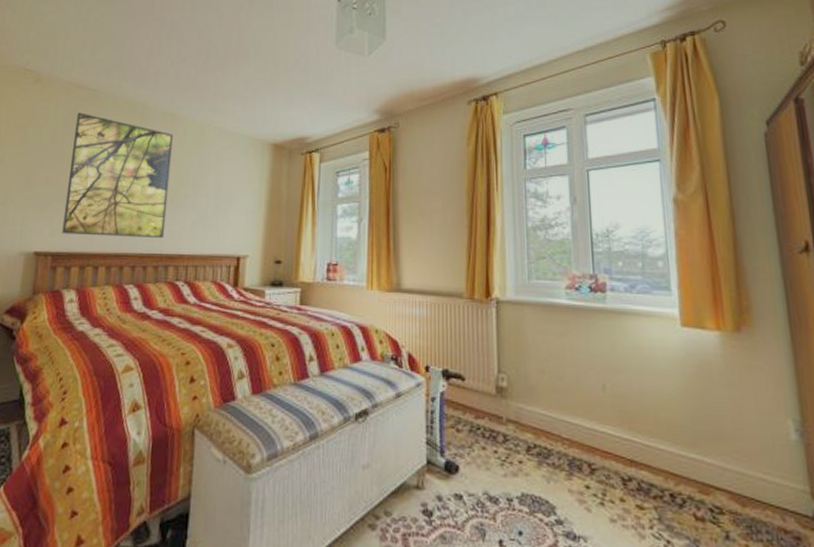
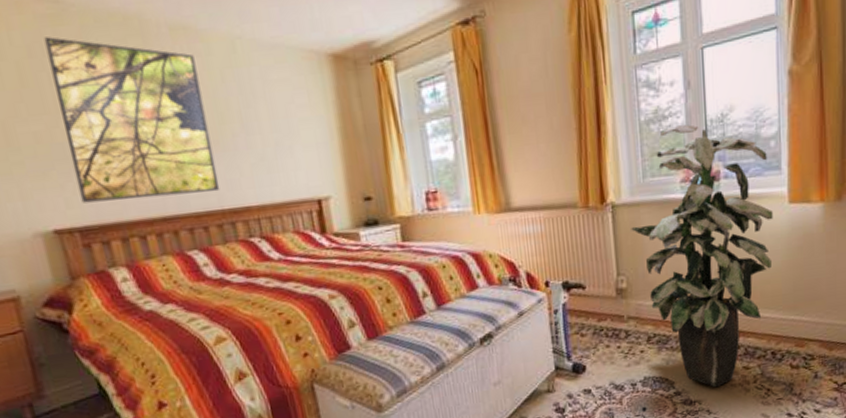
indoor plant: none [514,234,666,525] -> present [631,124,773,388]

